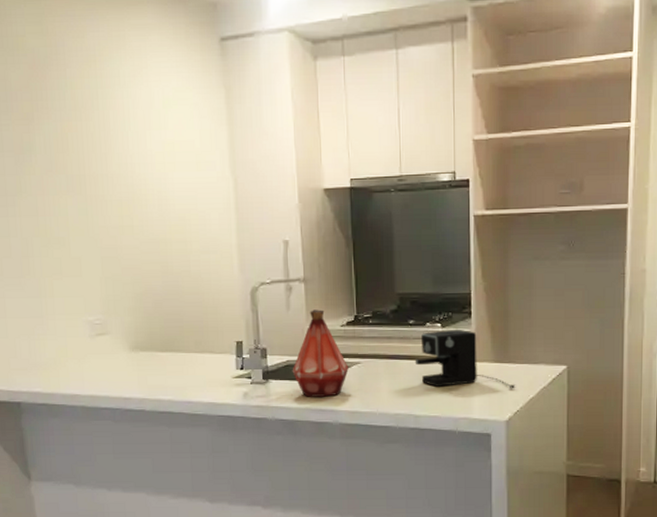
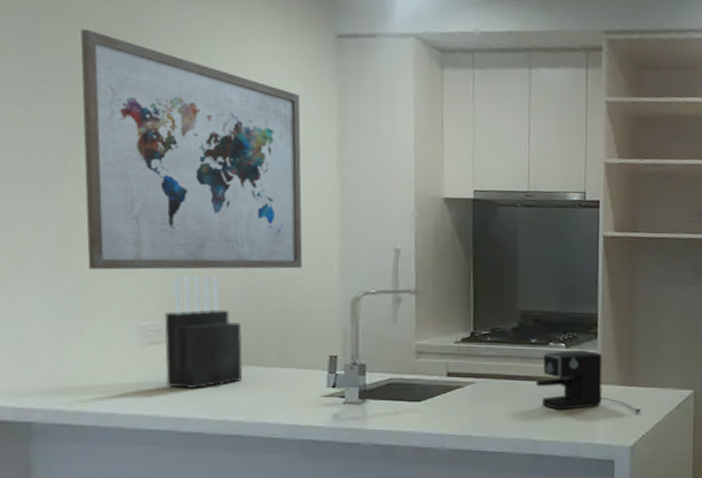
wall art: none [18,60,208,274] -> present [80,28,303,270]
knife block: none [105,273,169,373] -> present [164,275,244,388]
bottle: present [292,309,349,397] -> none [394,324,461,420]

